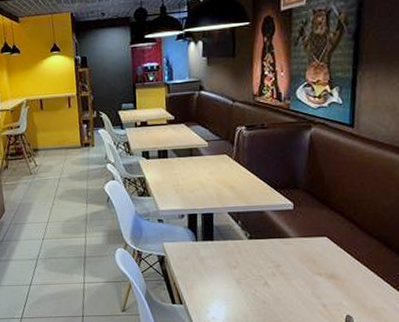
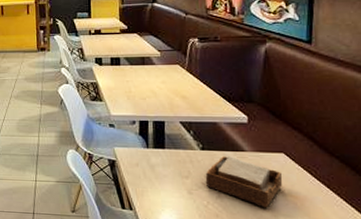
napkin holder: none [252,244,325,291] -> present [205,156,282,208]

